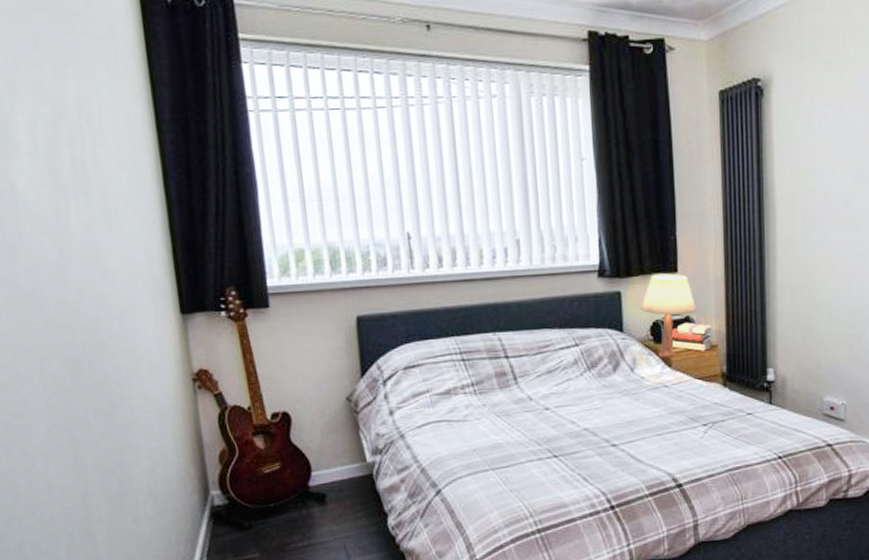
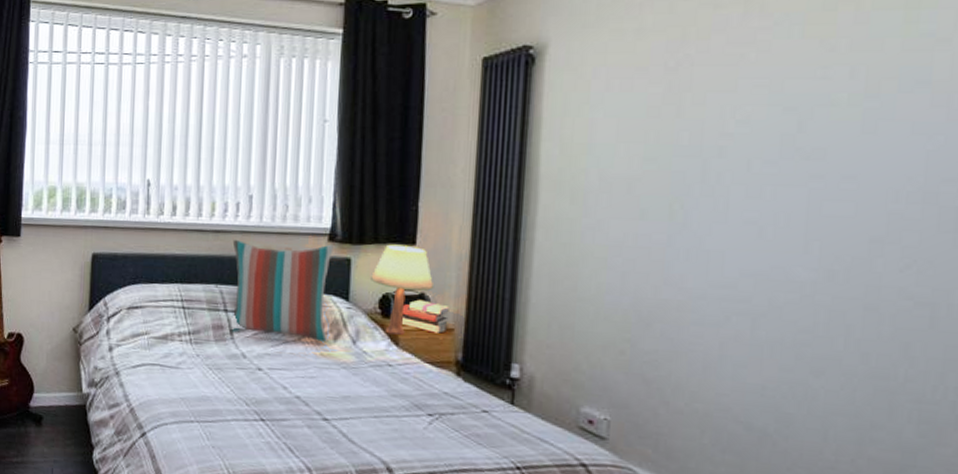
pillow: none [505,279,609,379] -> present [229,240,333,343]

